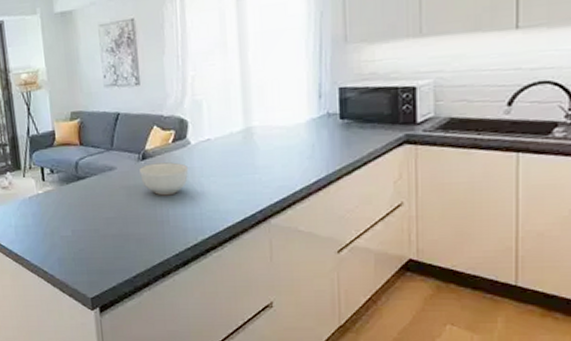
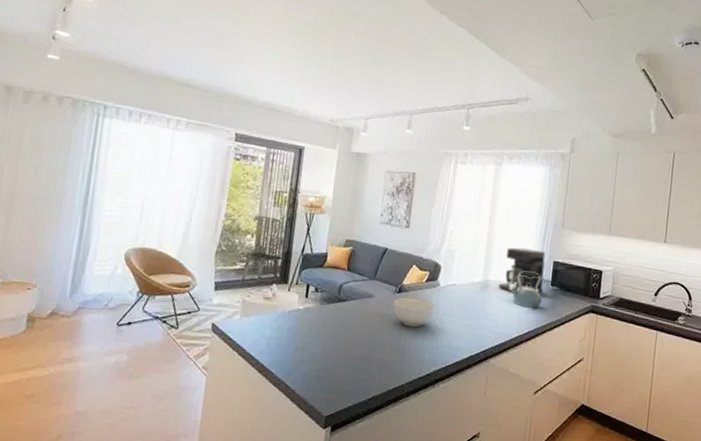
coffee maker: none [266,78,329,137] -> present [498,247,546,294]
kettle: none [281,107,330,152] -> present [509,271,542,308]

